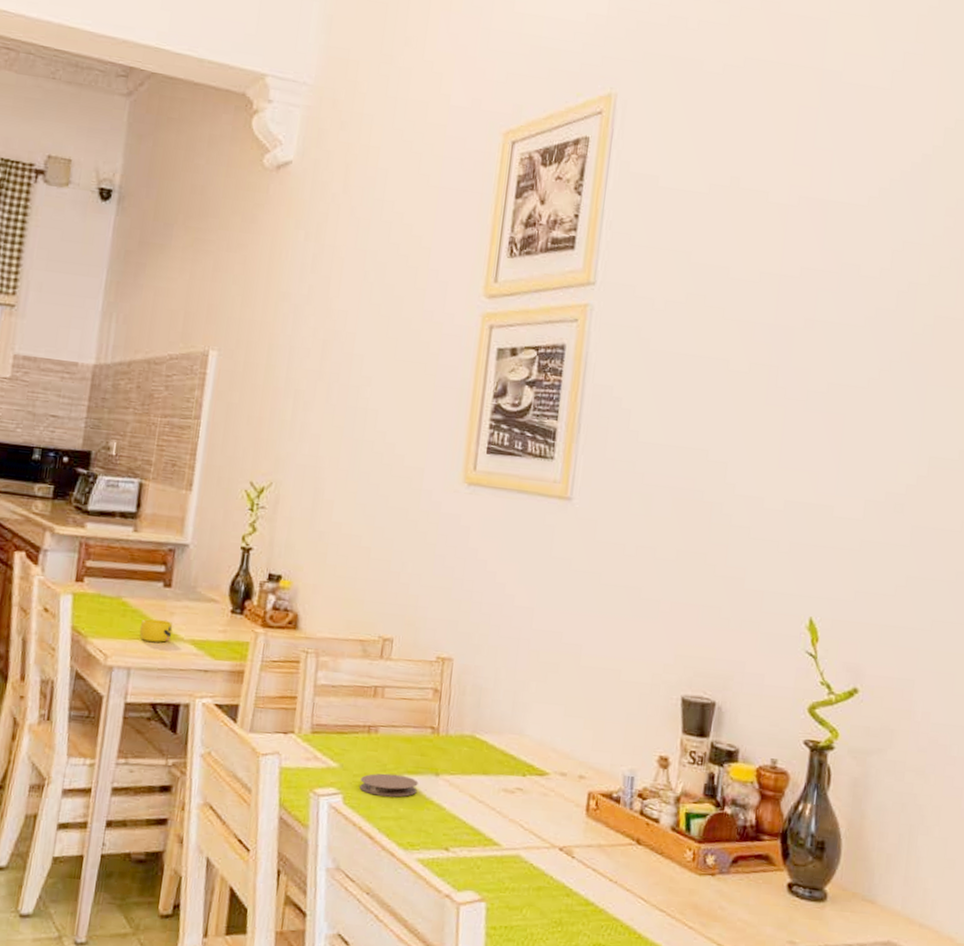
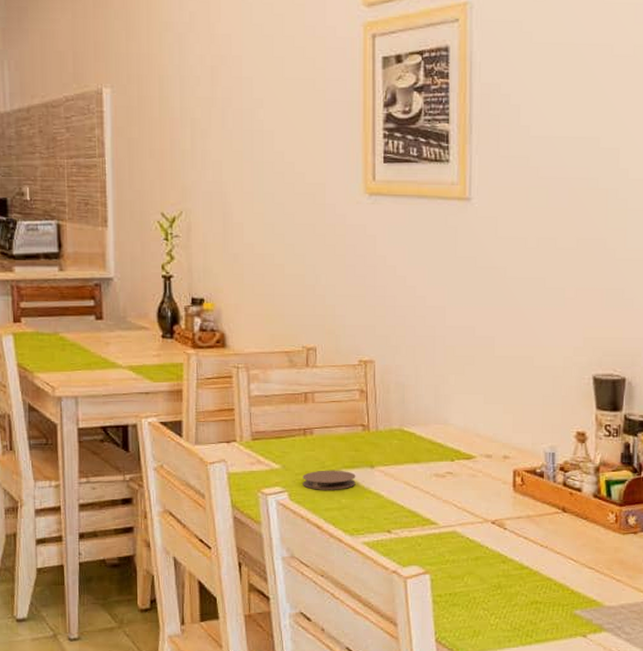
cup: present [139,619,173,643] -> none [79,350,111,371]

